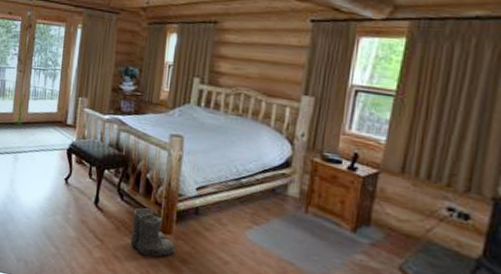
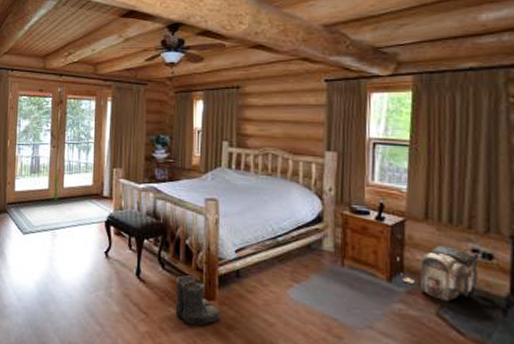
architectural model: none [365,201,452,258] -> present [397,245,478,302]

